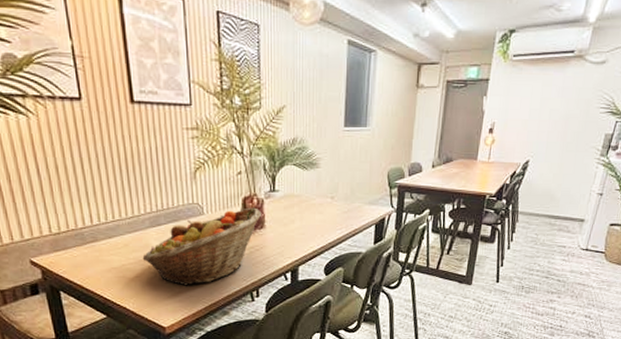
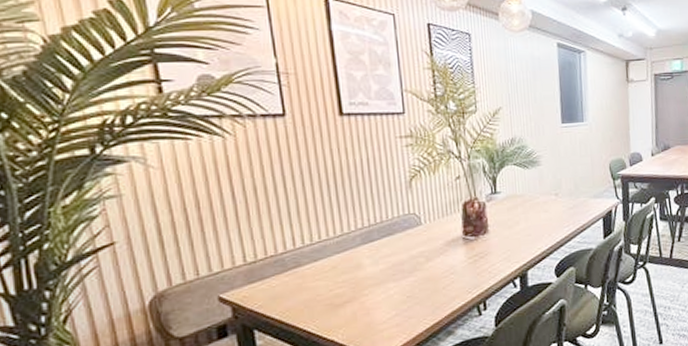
fruit basket: present [142,207,261,286] -> none [353,212,484,307]

